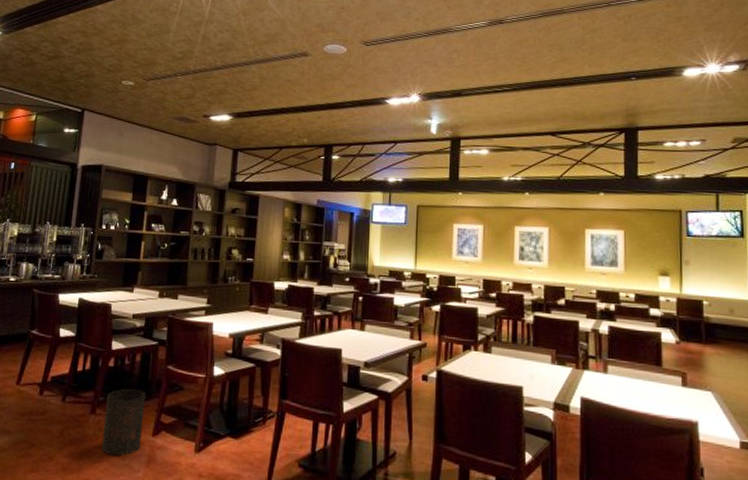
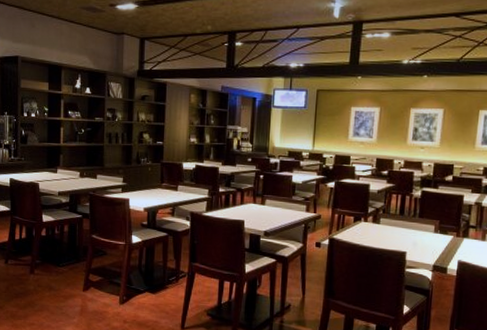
trash can: present [101,388,146,456] -> none [41,253,75,307]

